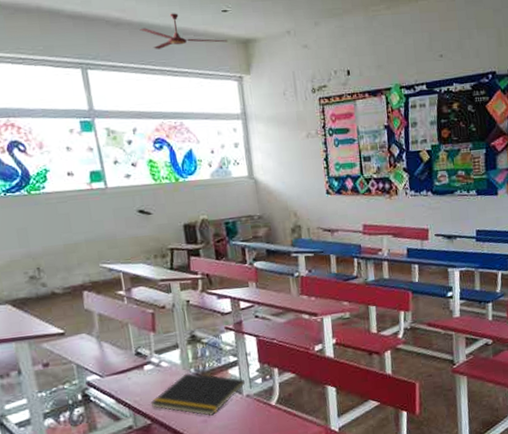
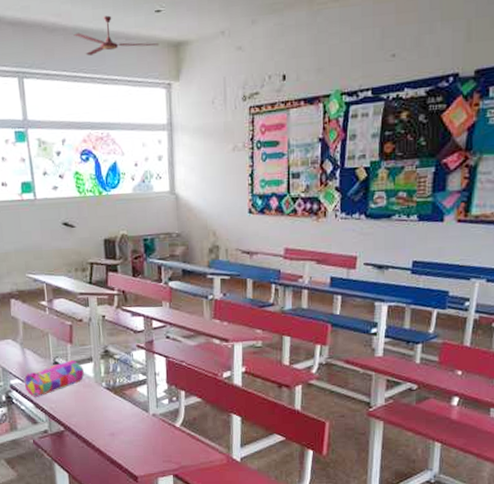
pencil case: none [103,348,171,393] -> present [24,359,84,398]
notepad: present [150,373,246,416] -> none [64,386,153,430]

